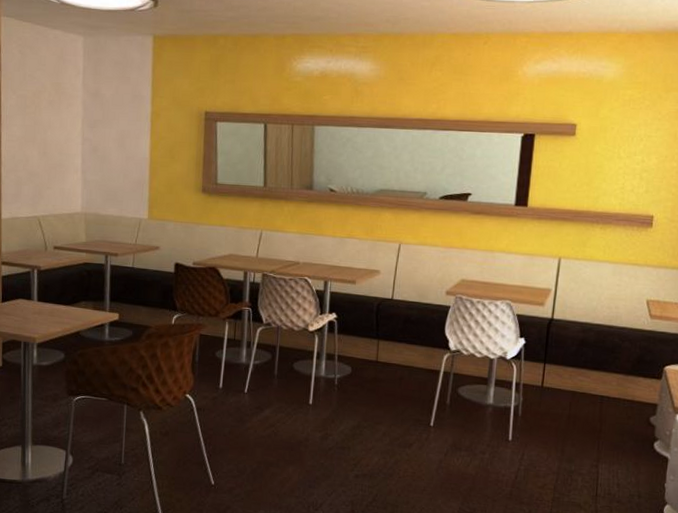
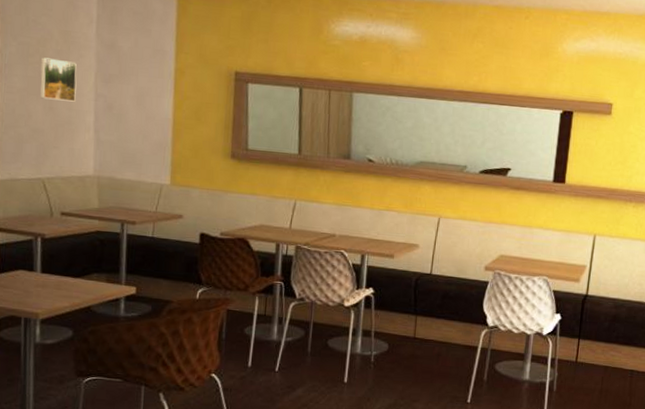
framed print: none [36,108,66,146] -> present [40,57,77,102]

